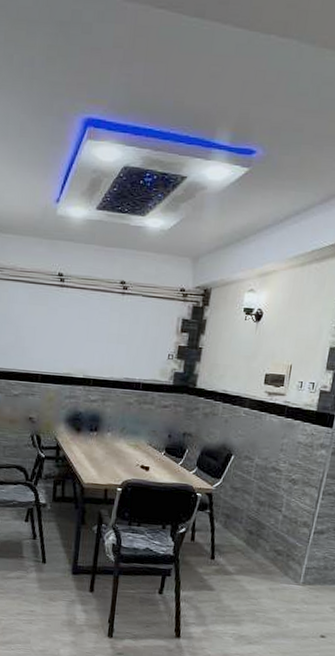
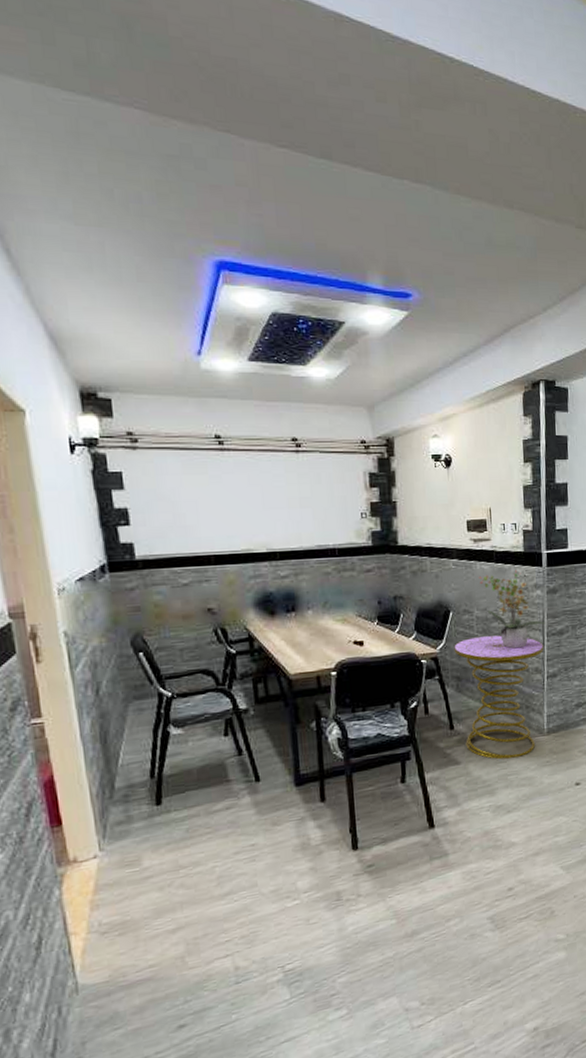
side table: none [222,482,317,599] -> present [454,635,544,760]
potted plant: none [266,427,324,501] -> present [478,571,546,649]

